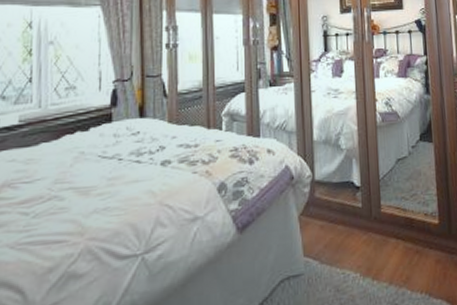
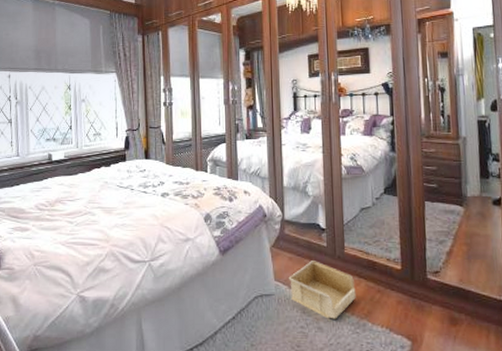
storage bin: none [320,226,394,294] -> present [288,261,356,319]

